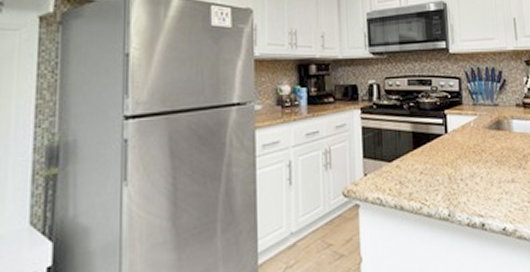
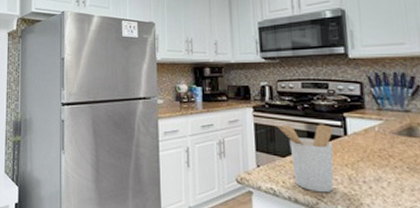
utensil holder: none [382,123,436,197] -> present [274,123,334,193]

